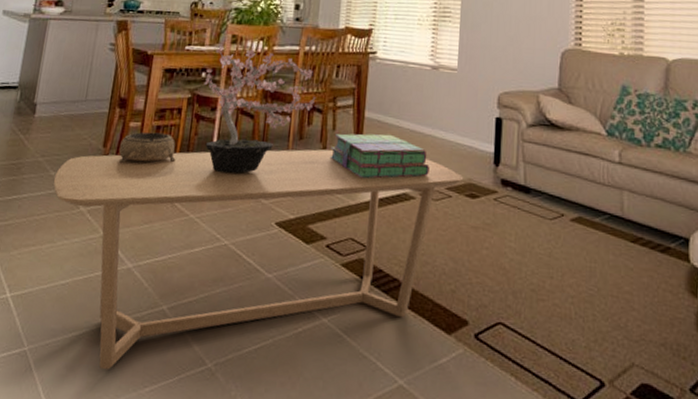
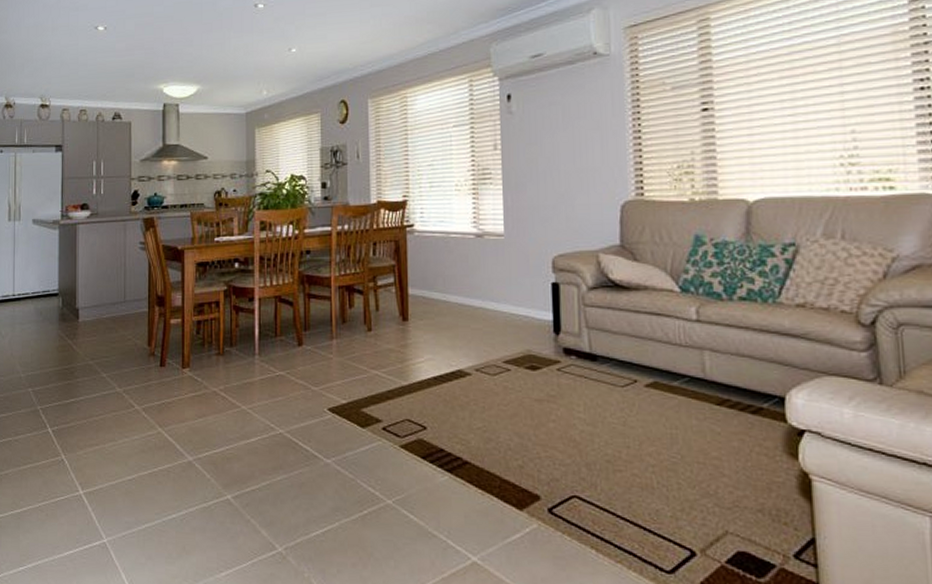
coffee table: present [53,149,464,370] -> none [106,330,522,558]
decorative bowl: present [118,132,176,164] -> none [163,327,220,361]
potted plant: present [204,45,316,174] -> none [238,233,355,362]
stack of books: present [330,133,429,179] -> none [376,310,483,359]

